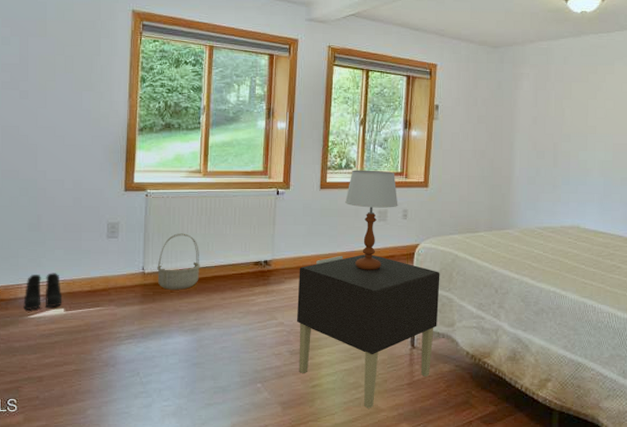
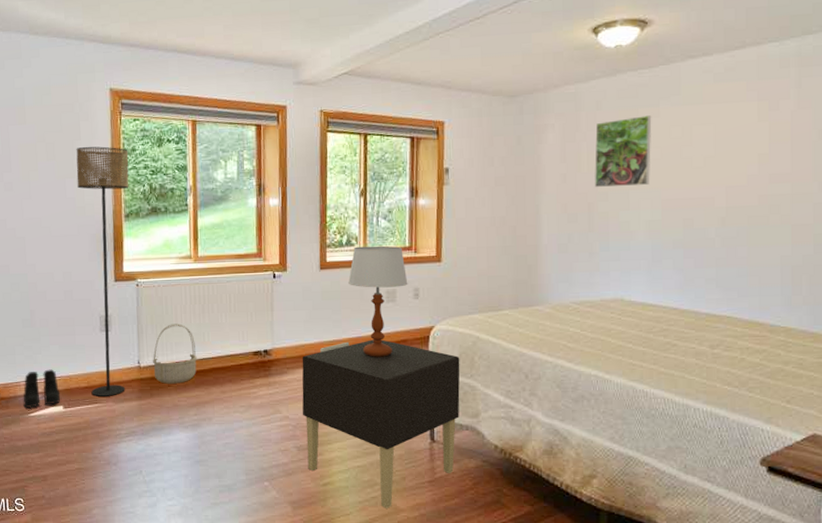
floor lamp: none [94,63,146,300] -> present [76,146,129,397]
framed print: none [560,72,608,131] -> present [595,115,652,188]

